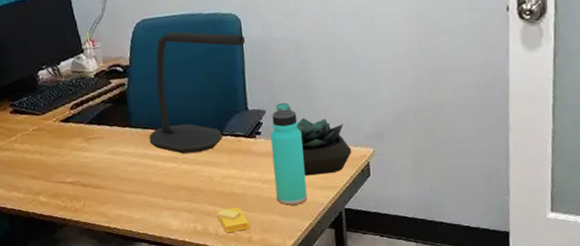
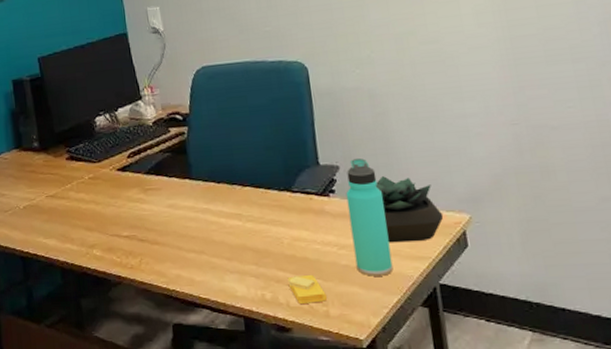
desk lamp: present [149,31,246,154] -> none [210,79,314,211]

